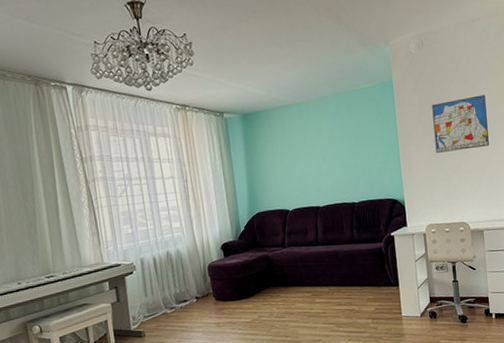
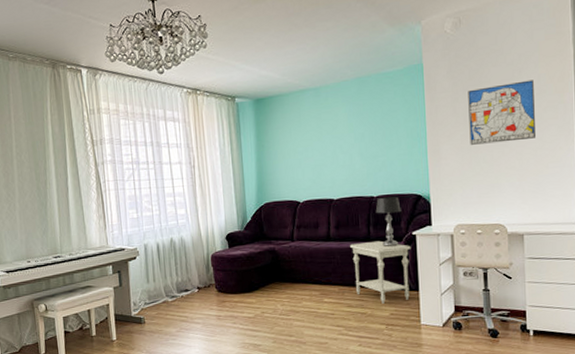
side table: none [337,242,391,300] -> present [350,240,411,304]
table lamp: none [357,201,380,249] -> present [375,196,401,248]

